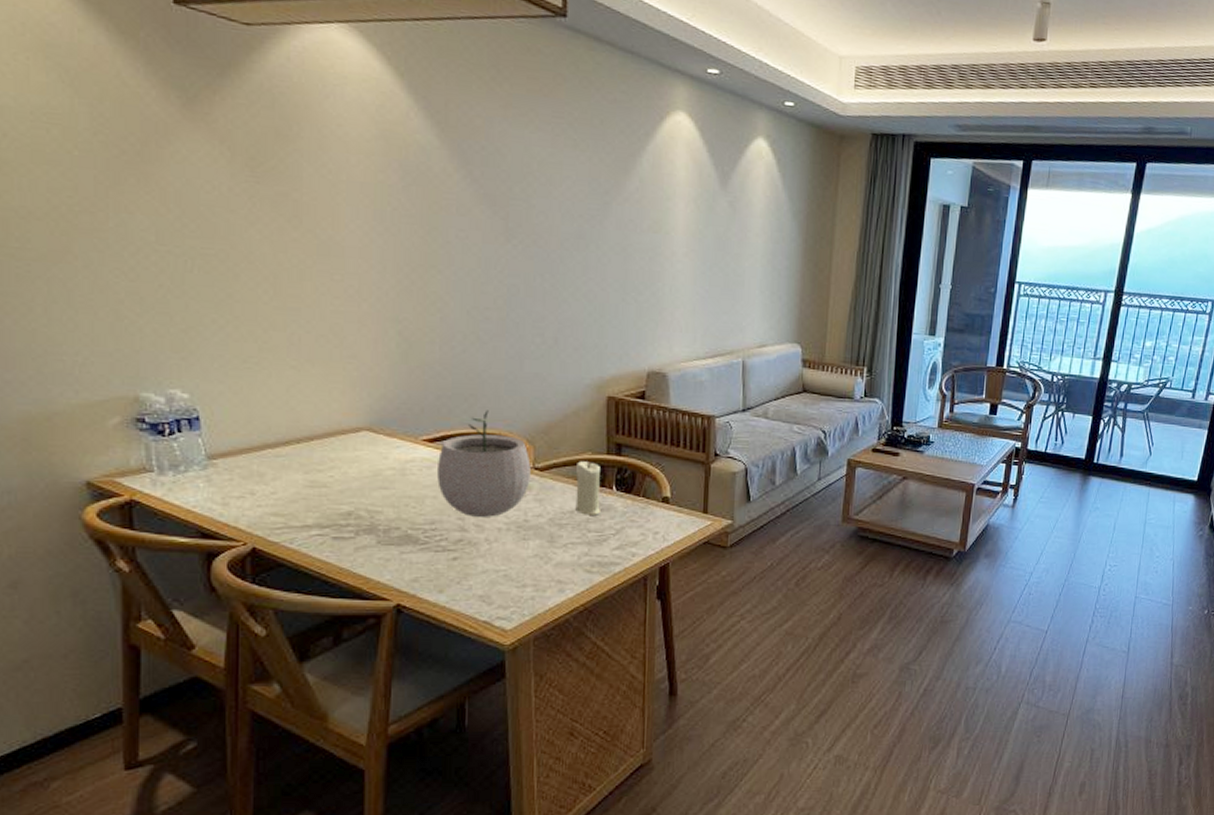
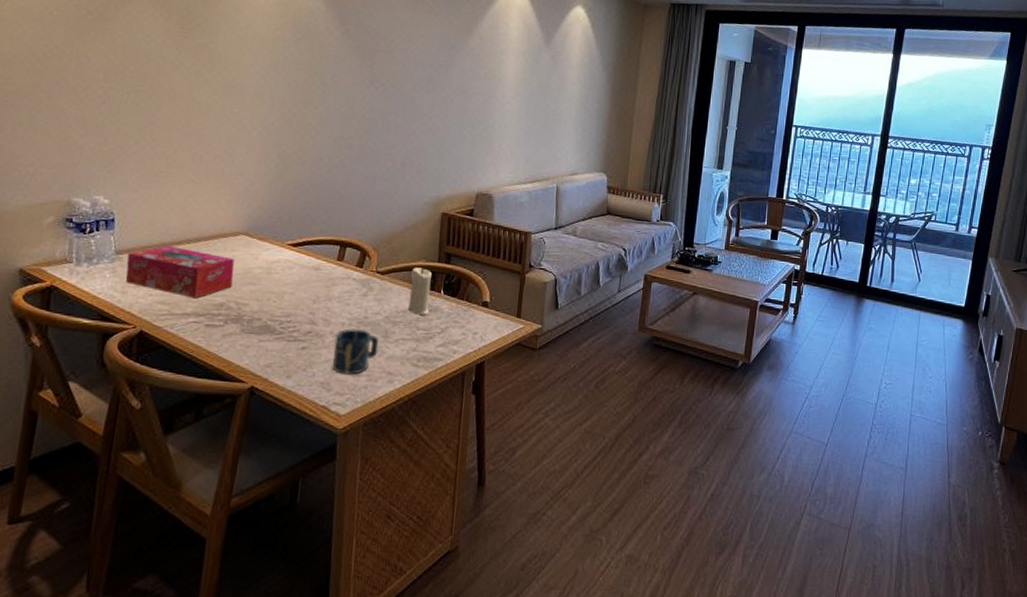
tissue box: none [222,446,360,508] -> present [125,245,235,299]
plant pot: present [437,410,531,517] -> none [296,221,374,313]
cup: none [491,533,544,585] -> present [333,328,379,375]

